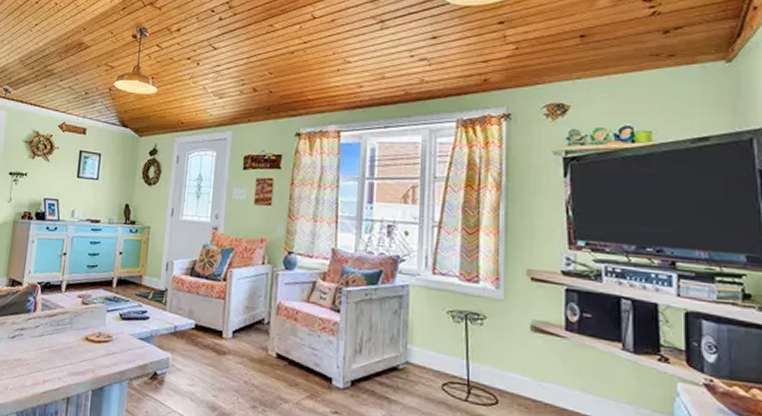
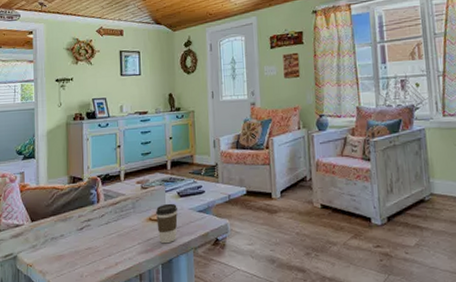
coffee cup: none [92,324,118,369] -> present [155,203,178,244]

